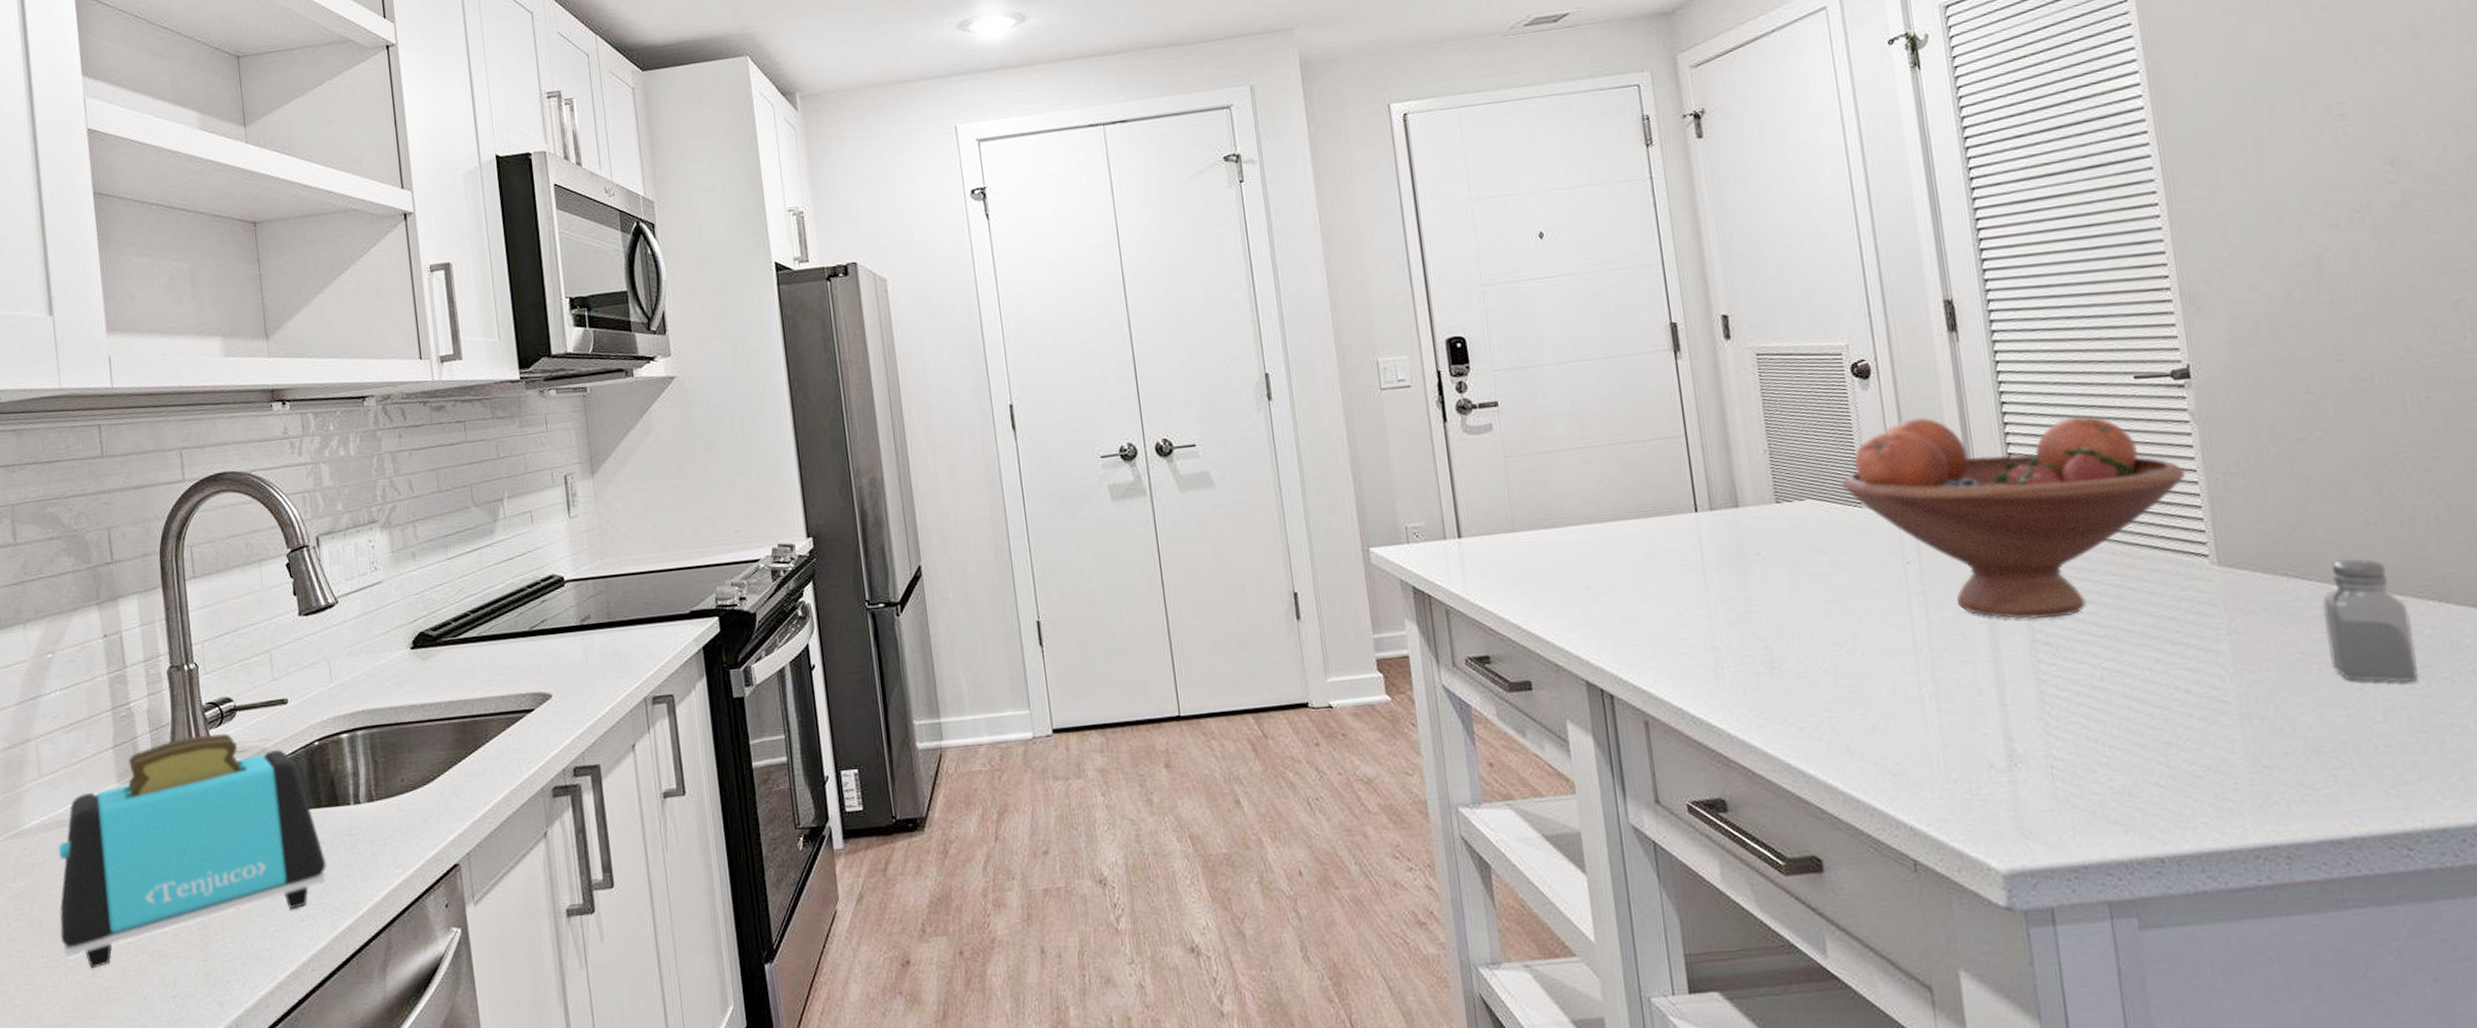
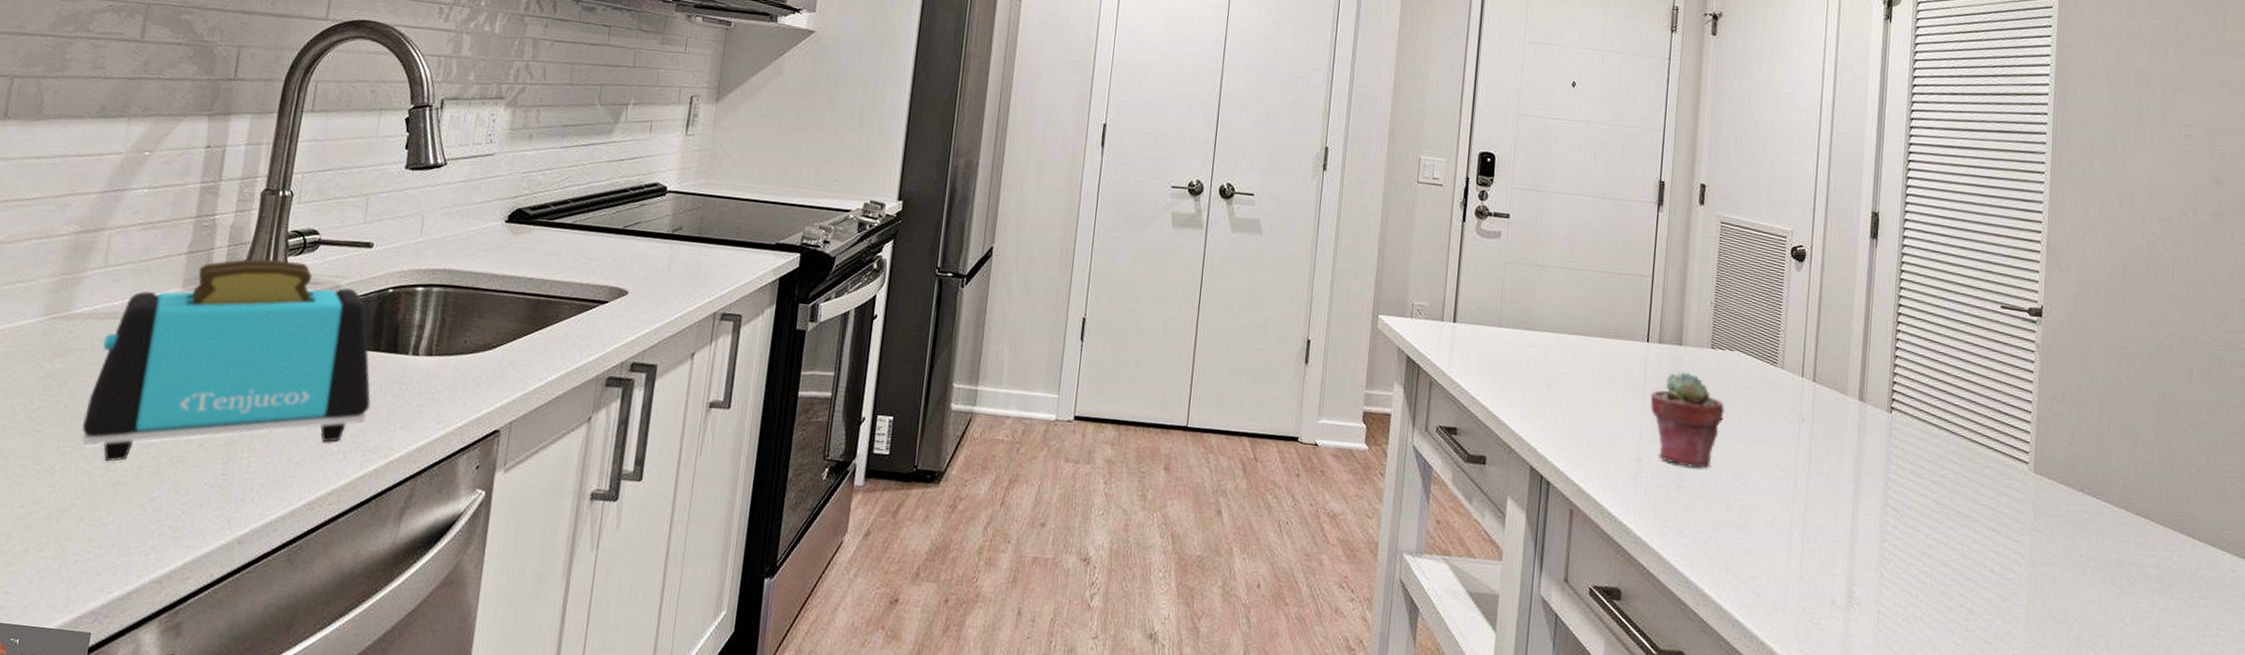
potted succulent: none [1712,536,1809,645] -> present [1650,372,1725,468]
fruit bowl: present [1841,416,2186,619] -> none [1764,301,2024,490]
saltshaker: present [2322,559,2419,683] -> none [2102,487,2165,597]

